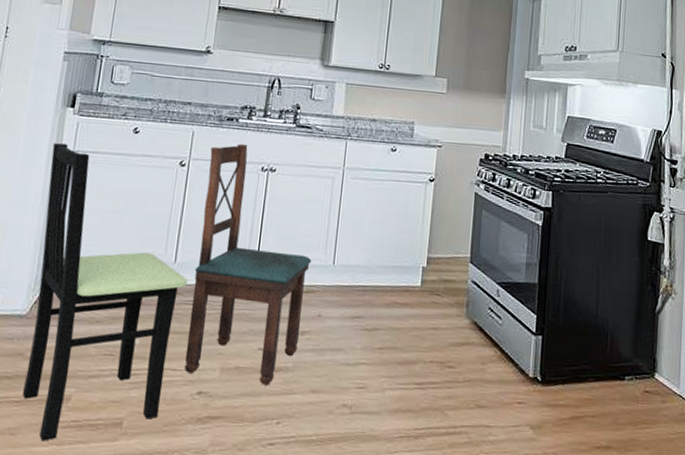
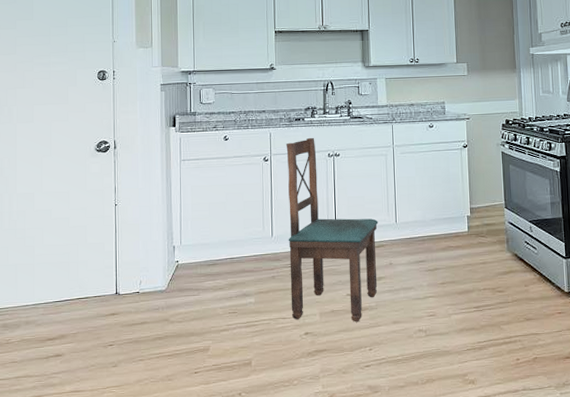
dining chair: present [22,143,188,442] -> none [164,155,284,383]

